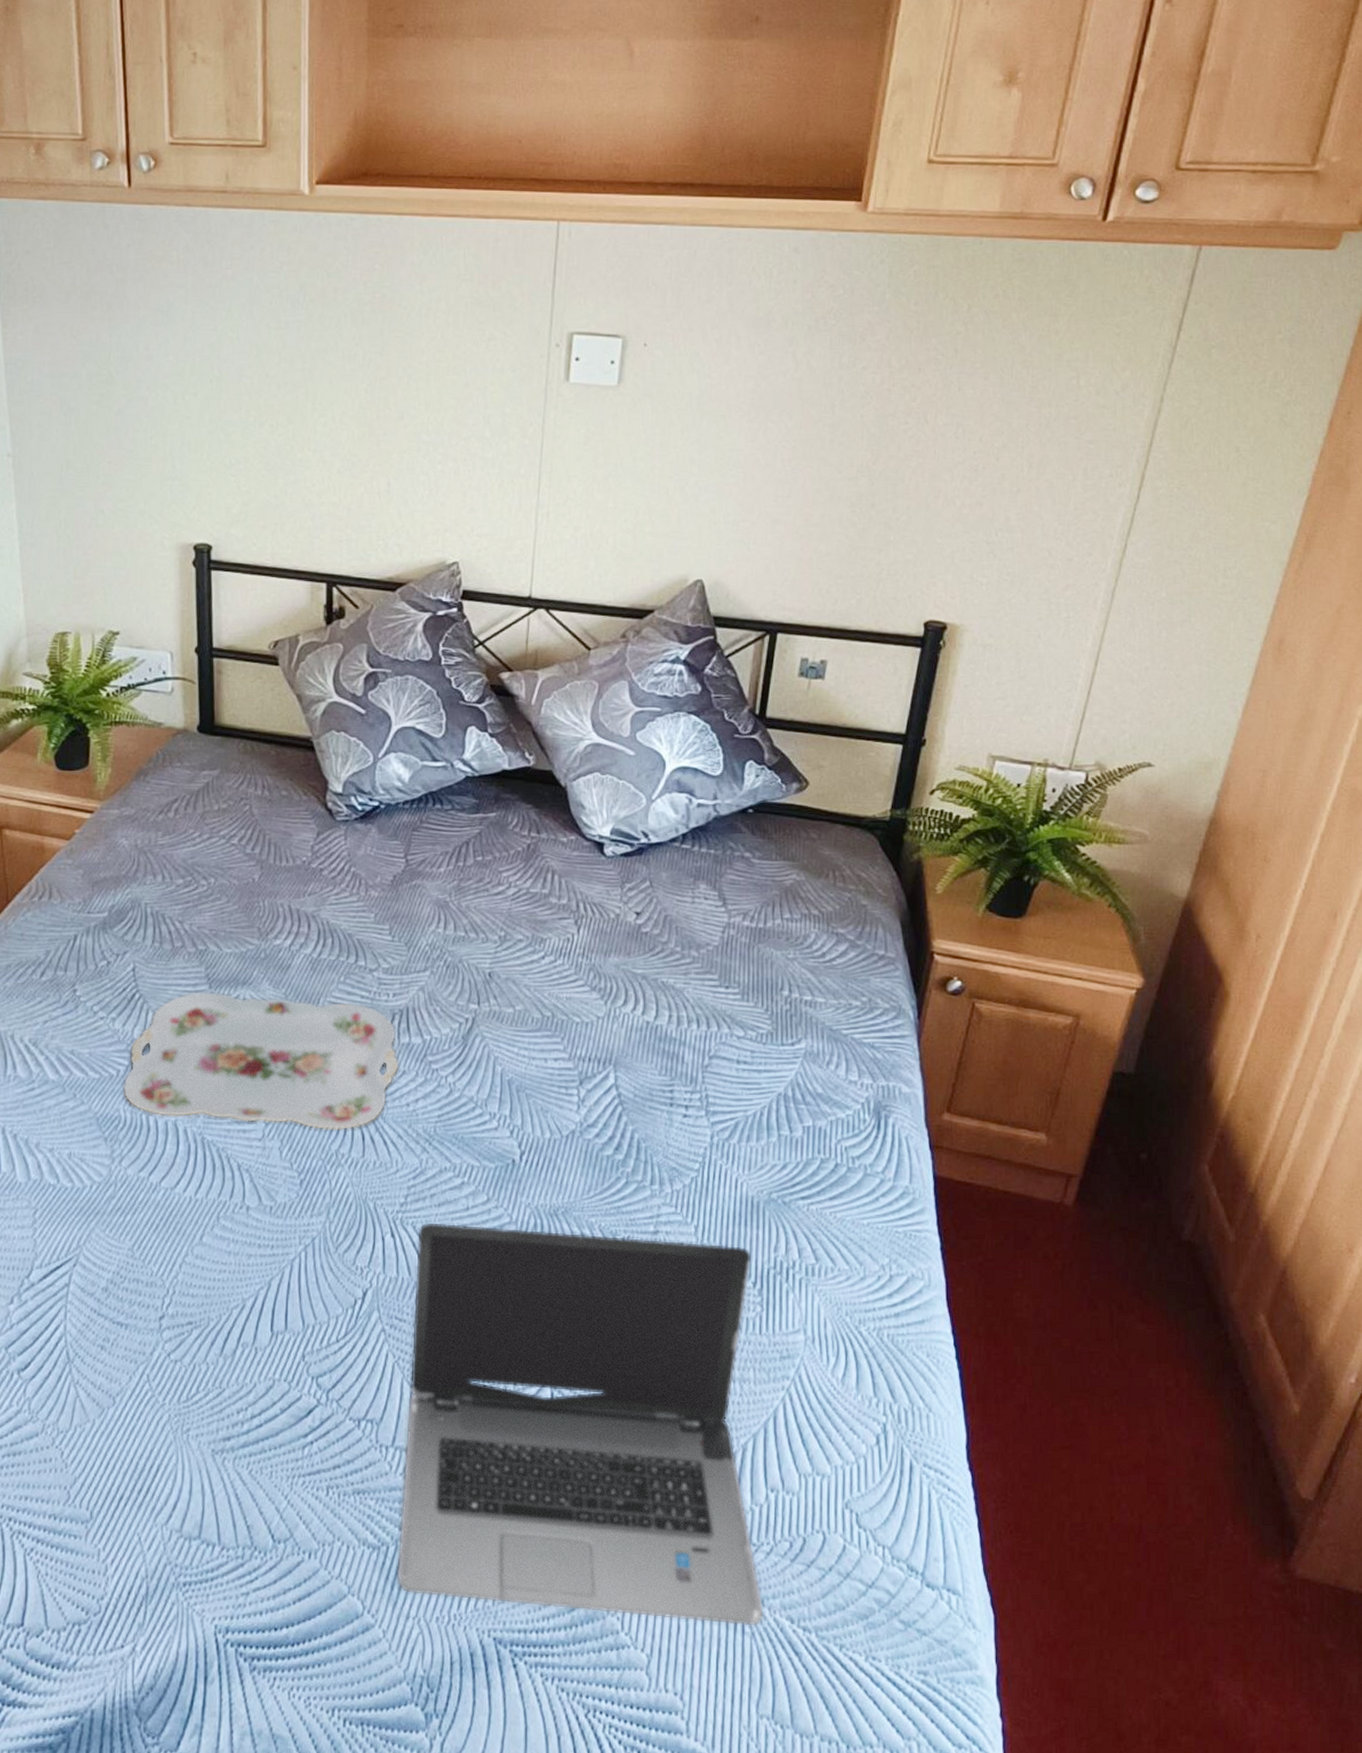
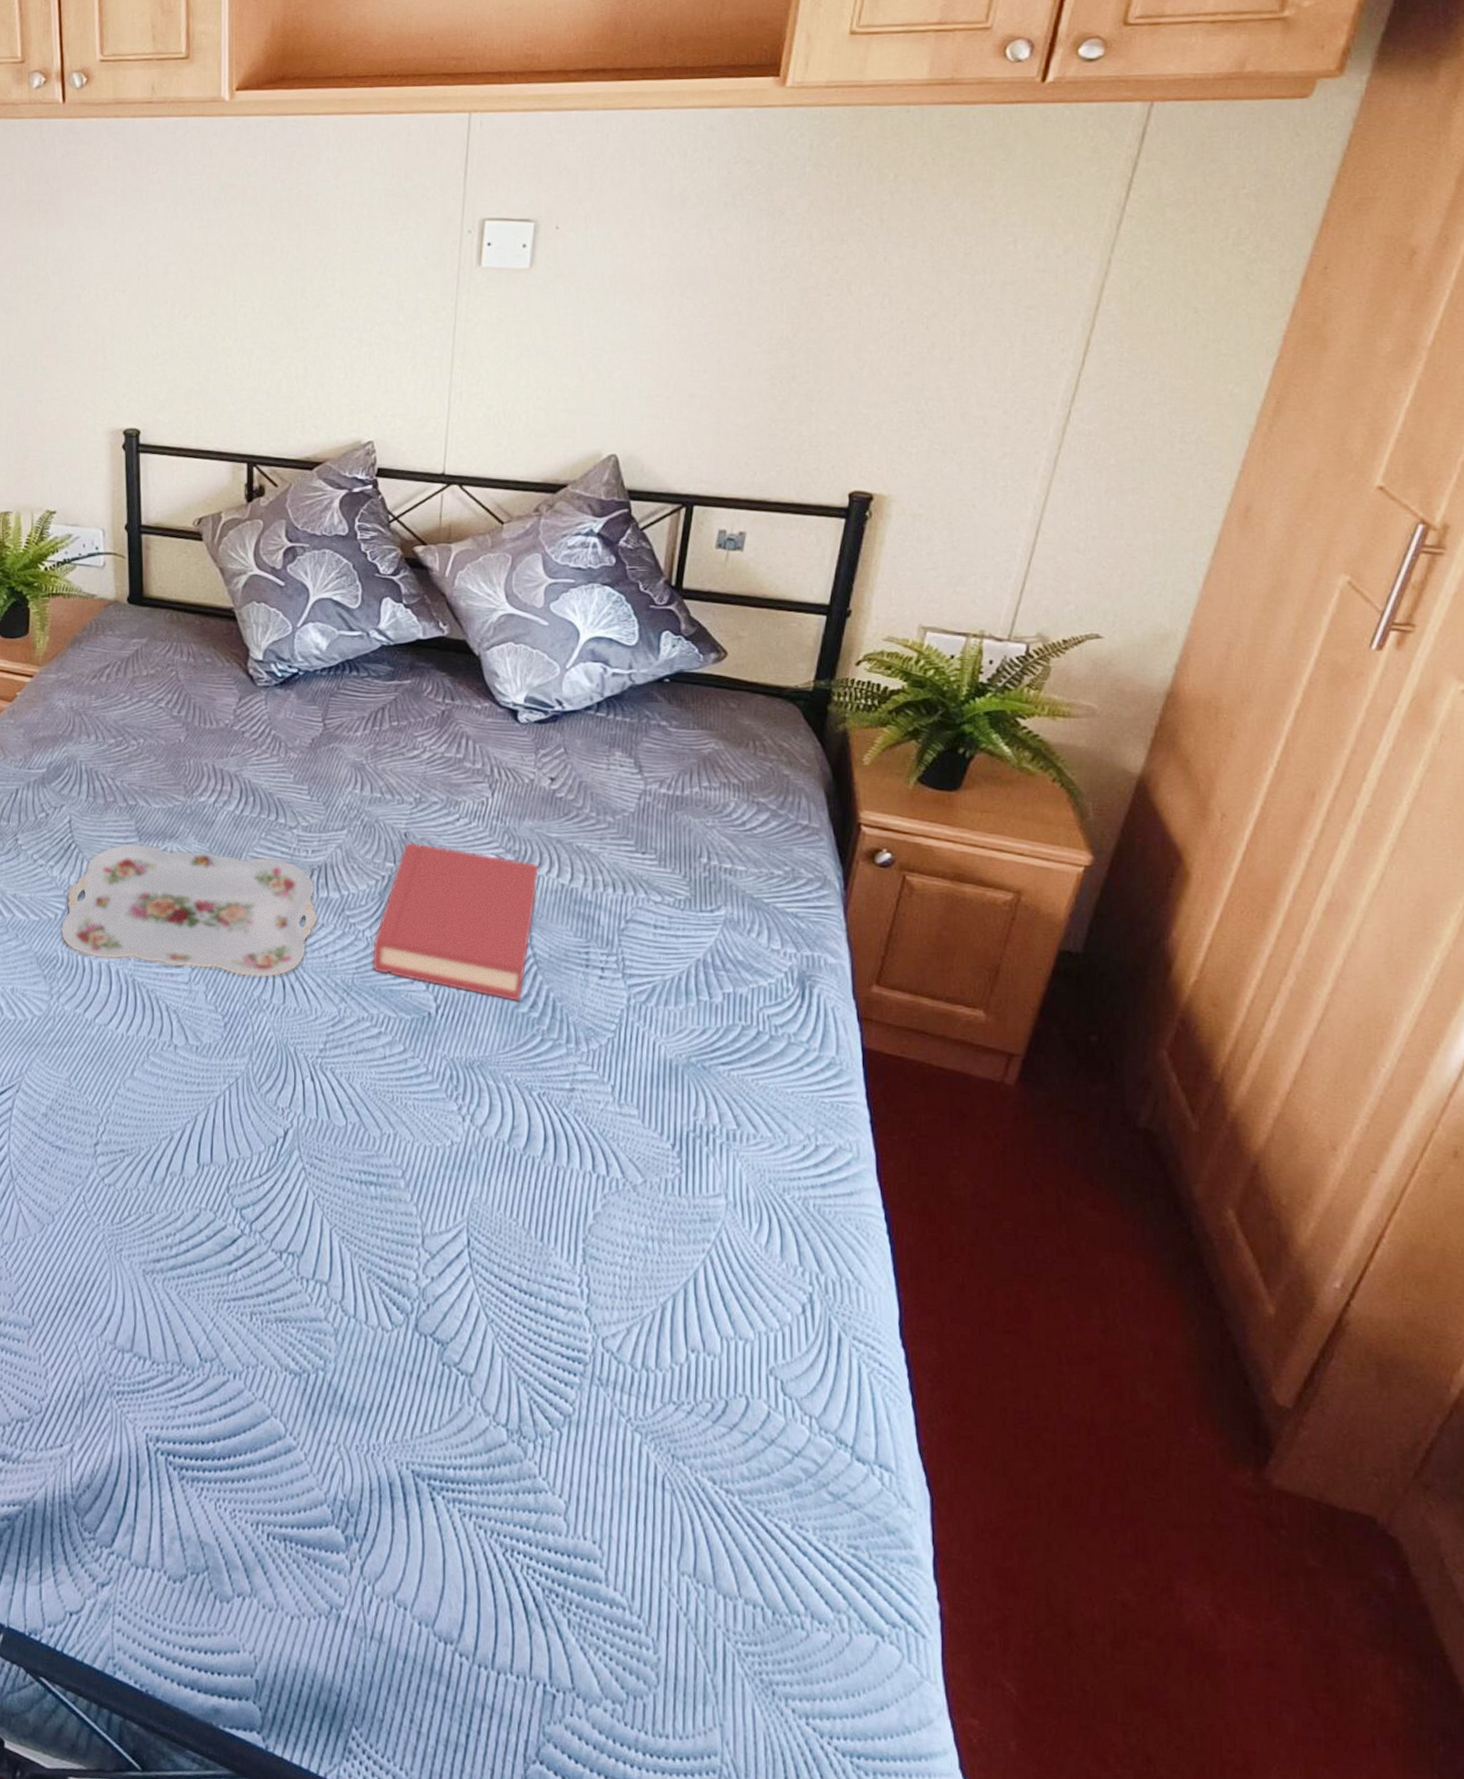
laptop computer: present [397,1222,764,1626] -> none [318,1069,685,1484]
hardback book: none [456,983,625,1145] -> present [373,842,540,1002]

